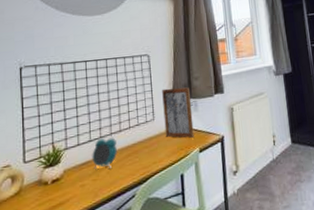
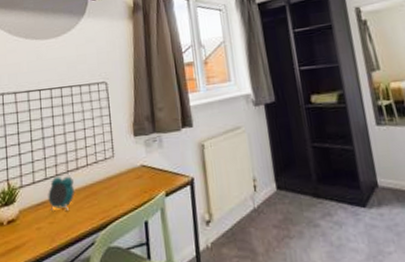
picture frame: present [162,87,194,139] -> none [122,119,159,180]

